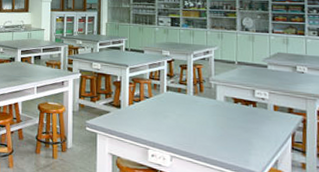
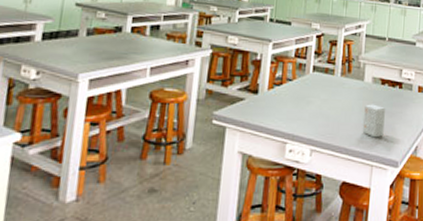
small box: none [218,120,241,150] -> present [362,104,385,138]

